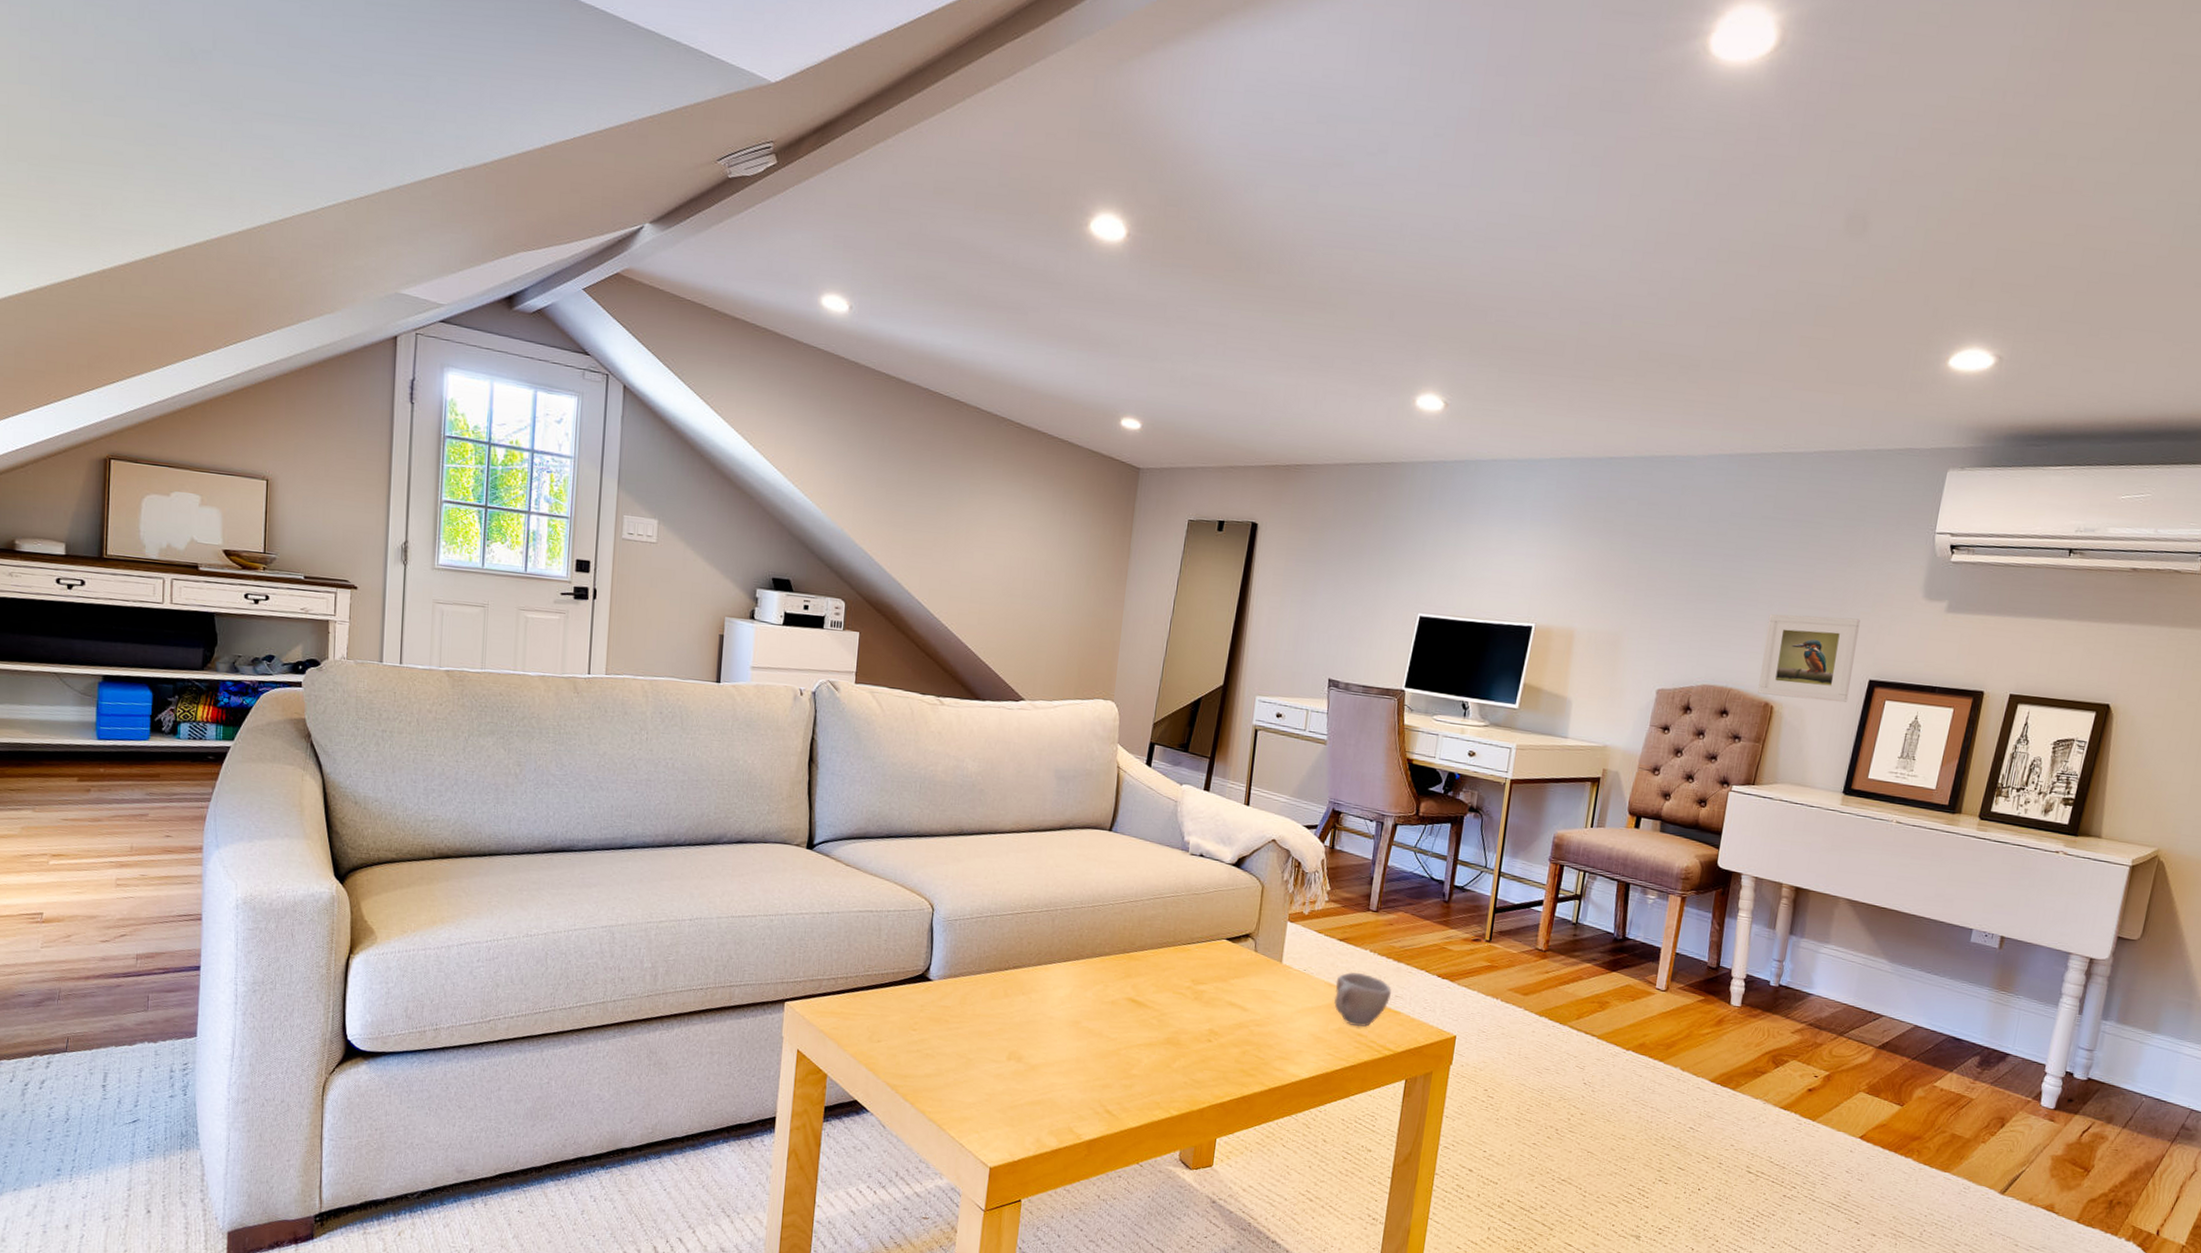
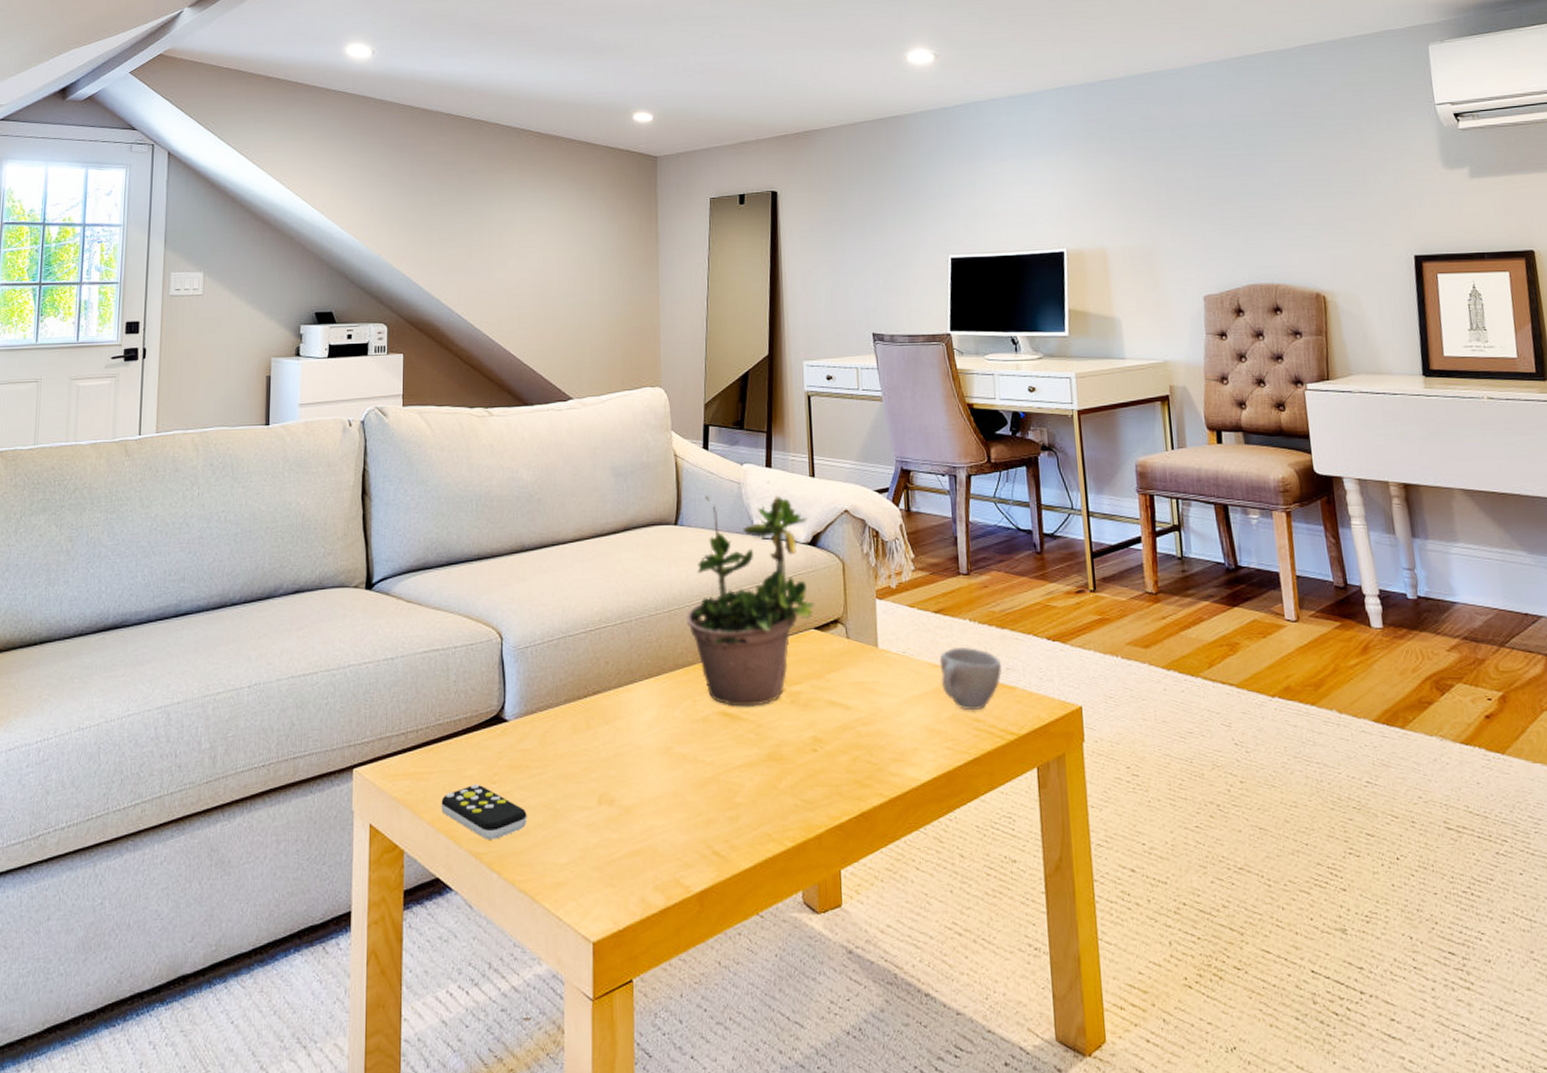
remote control: none [864,1028,942,1076] -> present [441,784,527,839]
potted plant: none [1108,803,1236,998] -> present [686,481,815,707]
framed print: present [1758,614,1860,703] -> none [1295,197,1399,285]

